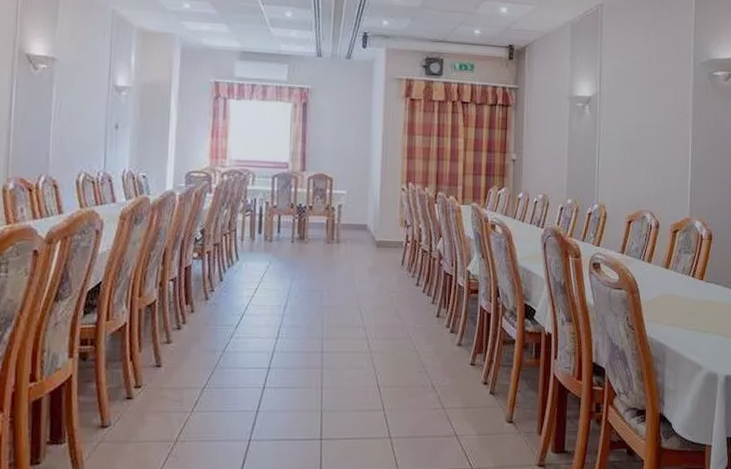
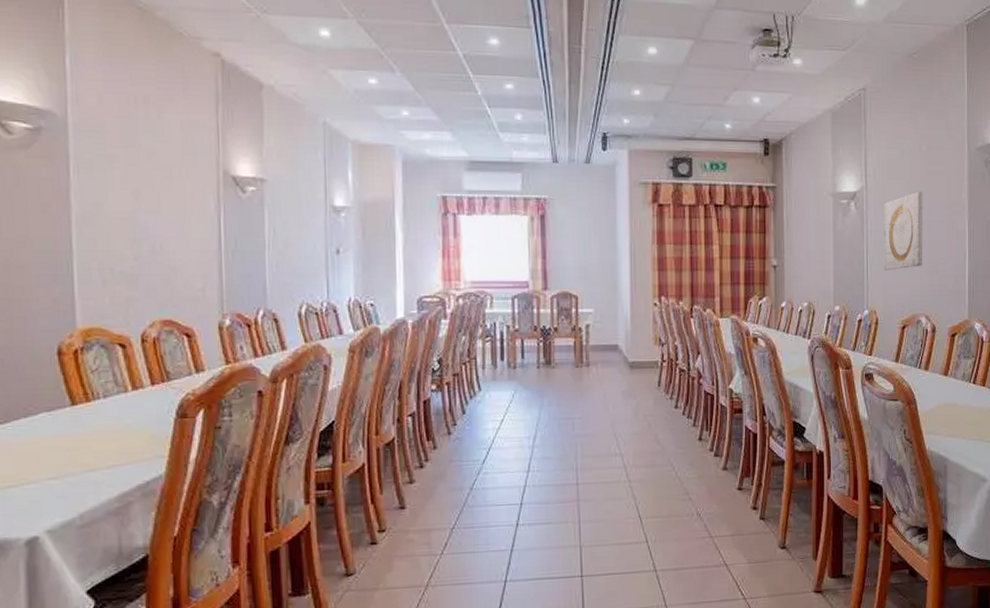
wall art: none [613,99,652,169] -> present [883,191,923,270]

